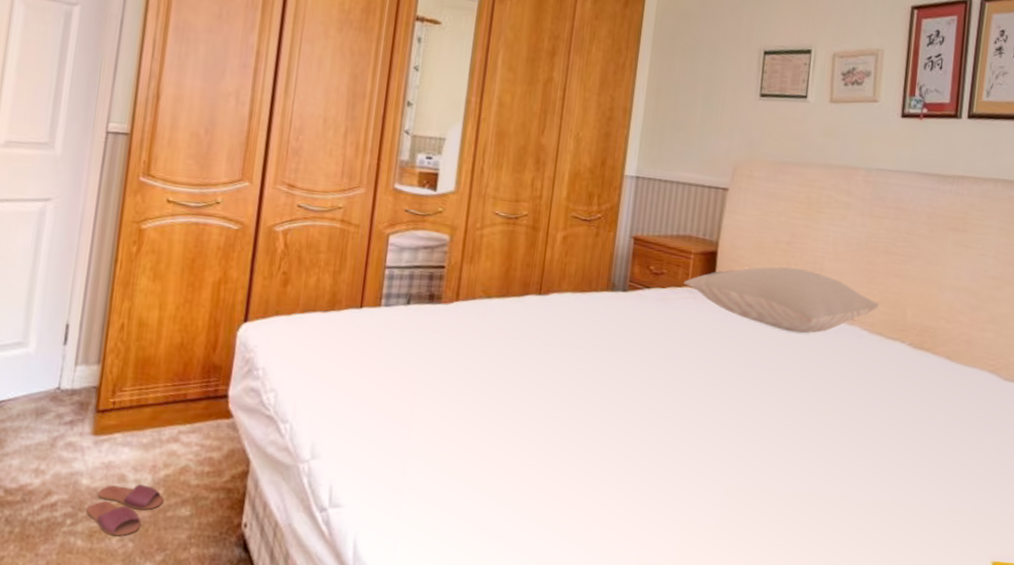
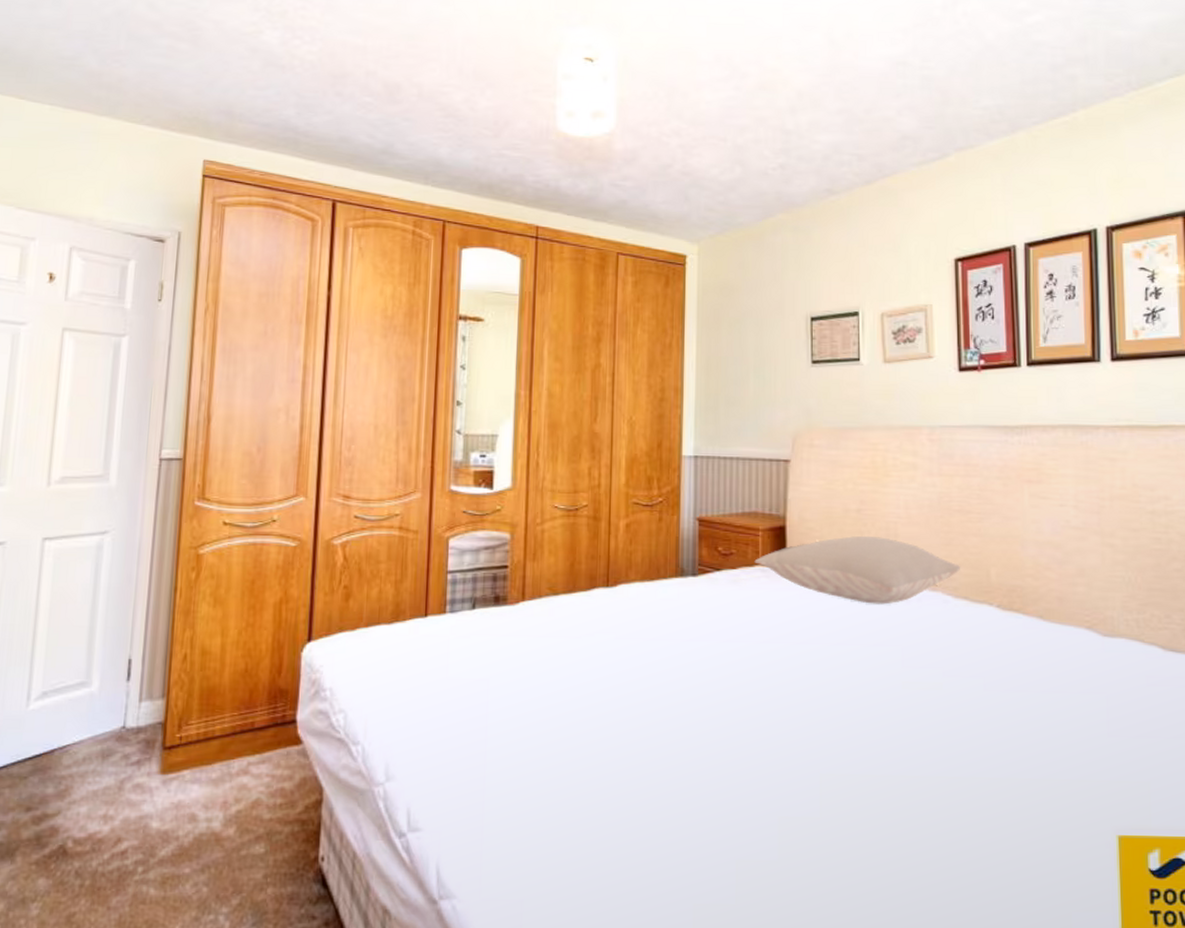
slippers: present [85,484,163,536] -> none [157,823,236,881]

